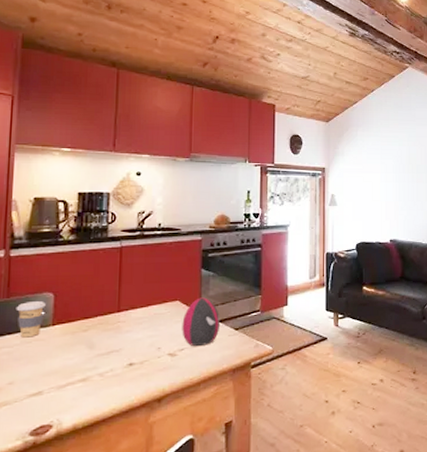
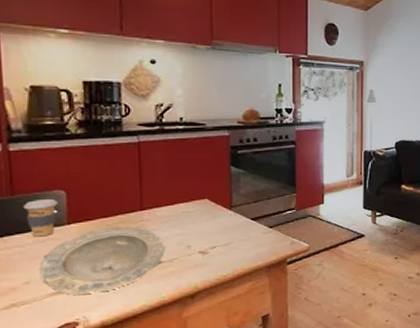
plate: none [23,327,137,397] -> present [39,226,165,296]
decorative egg: present [182,297,221,346] -> none [212,195,254,244]

